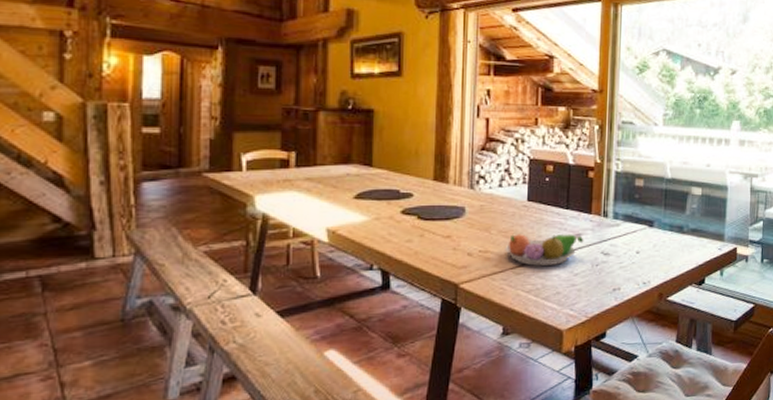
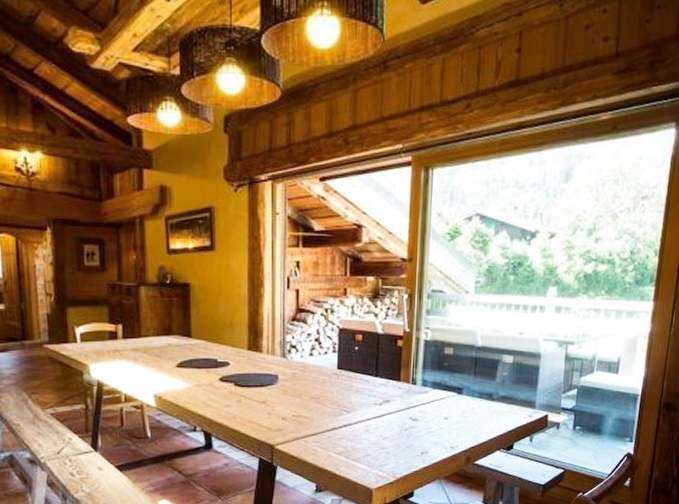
fruit bowl: present [505,234,584,266] -> none [316,400,393,430]

